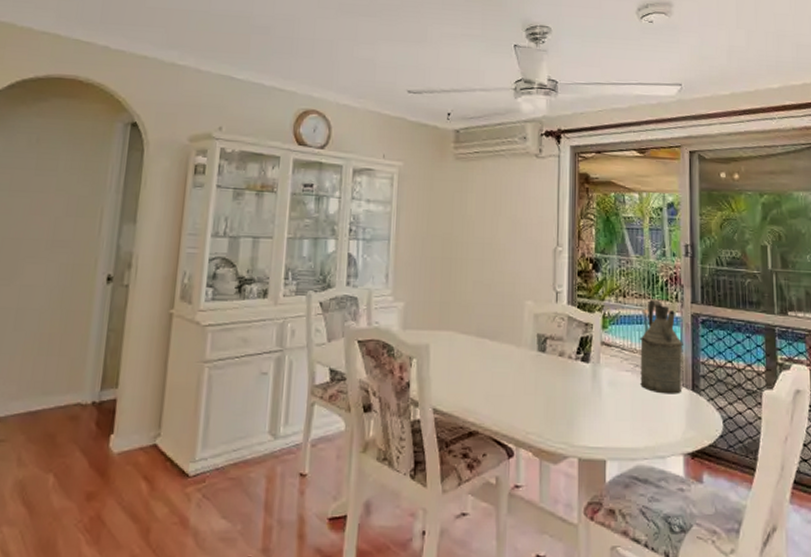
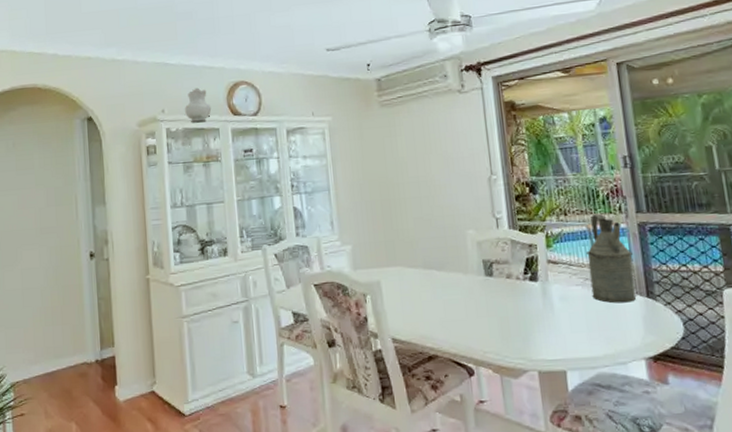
ceramic pitcher: none [244,109,275,148] -> present [184,87,212,123]

